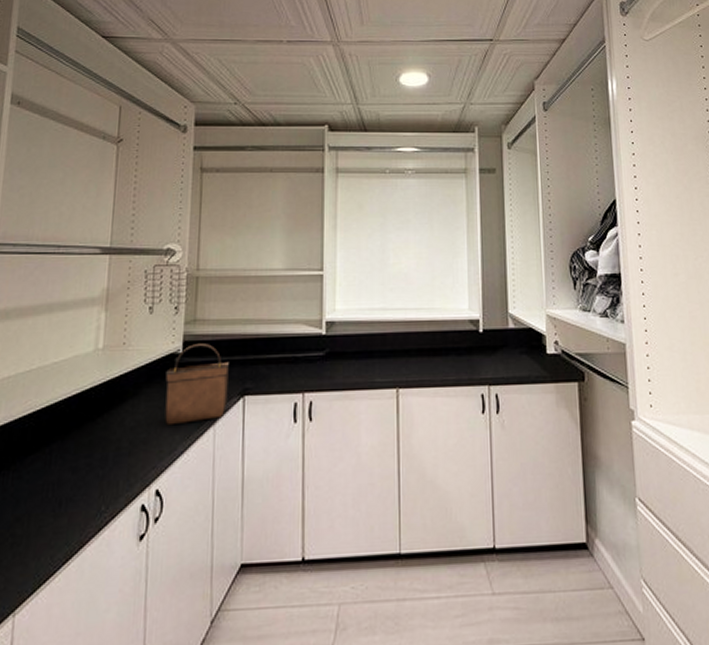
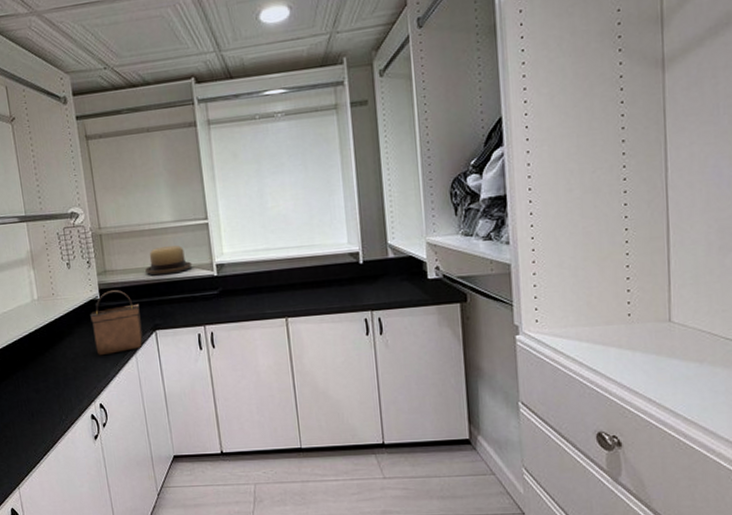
hat: none [242,295,299,330] -> present [144,245,192,276]

